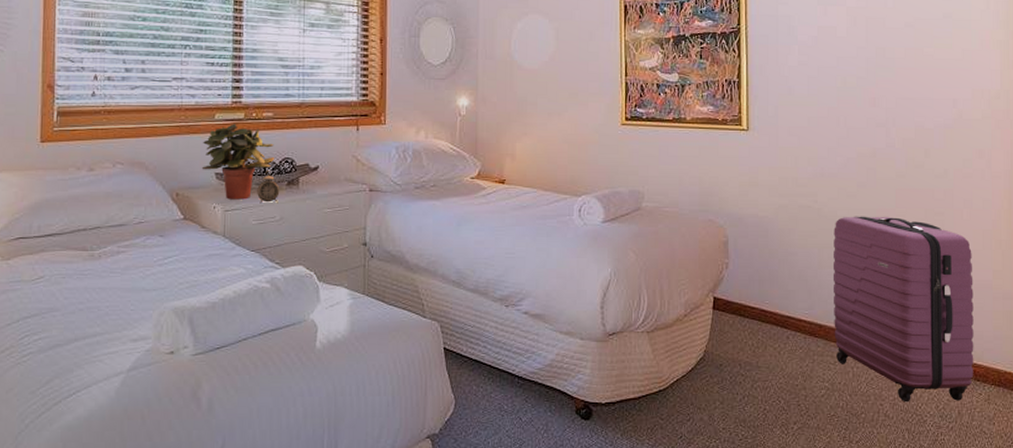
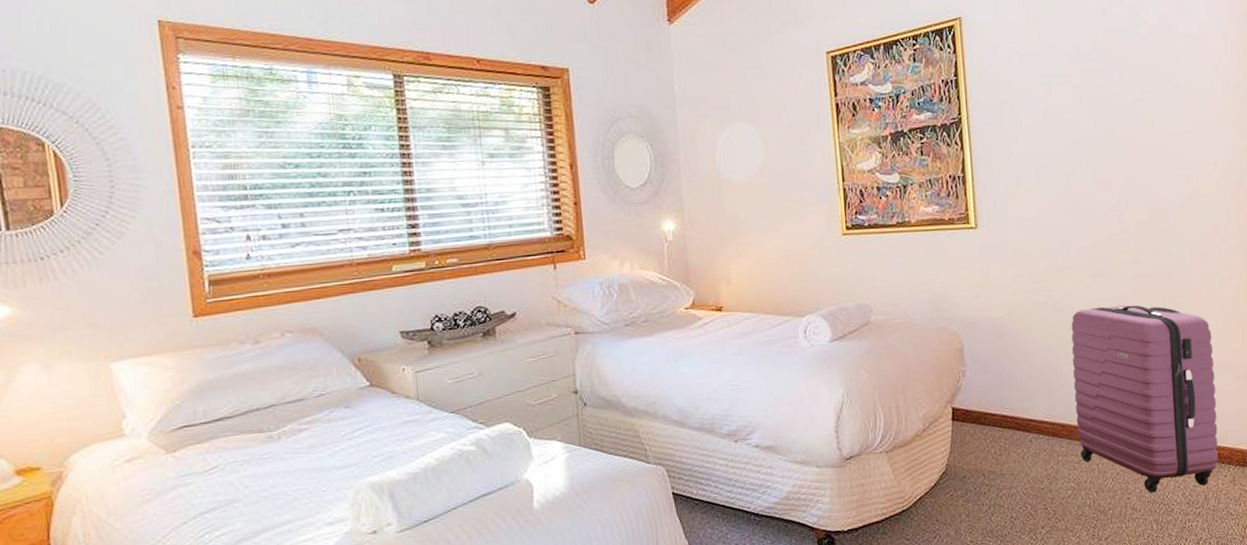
potted plant: present [201,124,275,200] -> none [382,275,466,359]
alarm clock: present [257,169,280,204] -> none [449,321,475,360]

